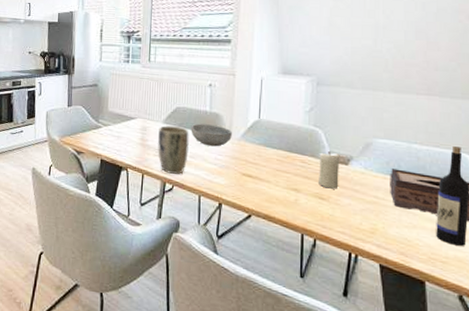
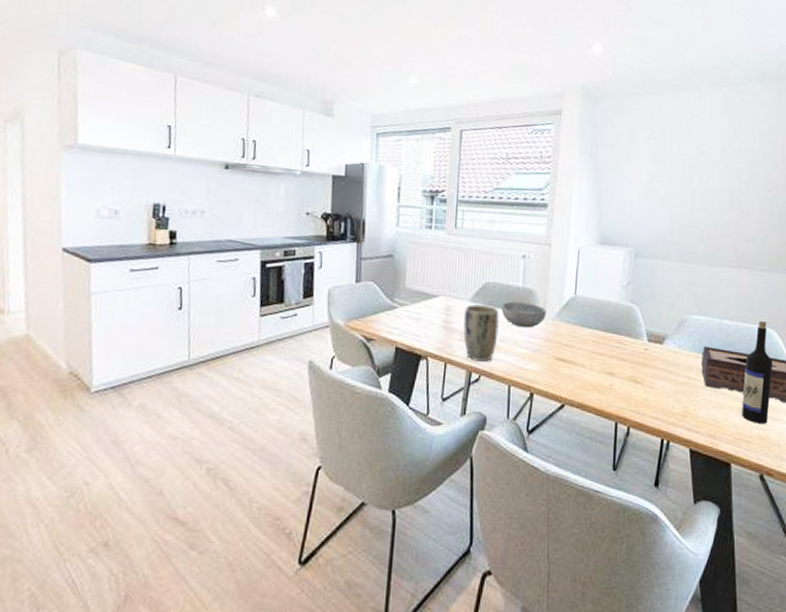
candle: present [319,151,340,189] -> none [634,330,656,371]

